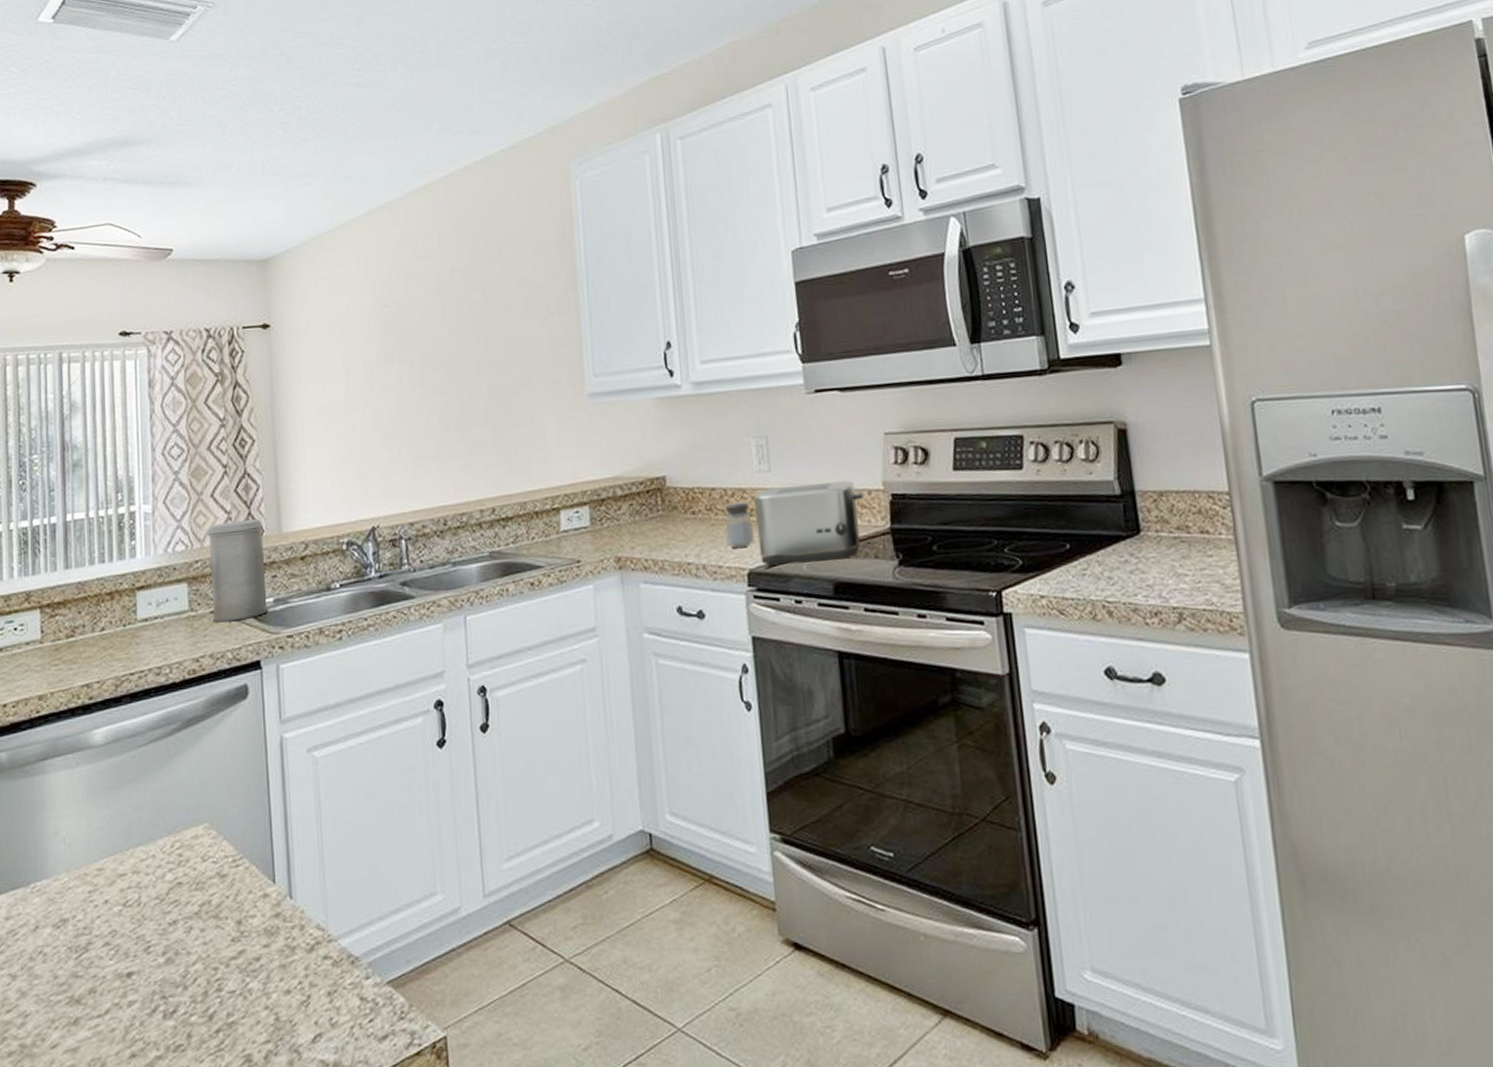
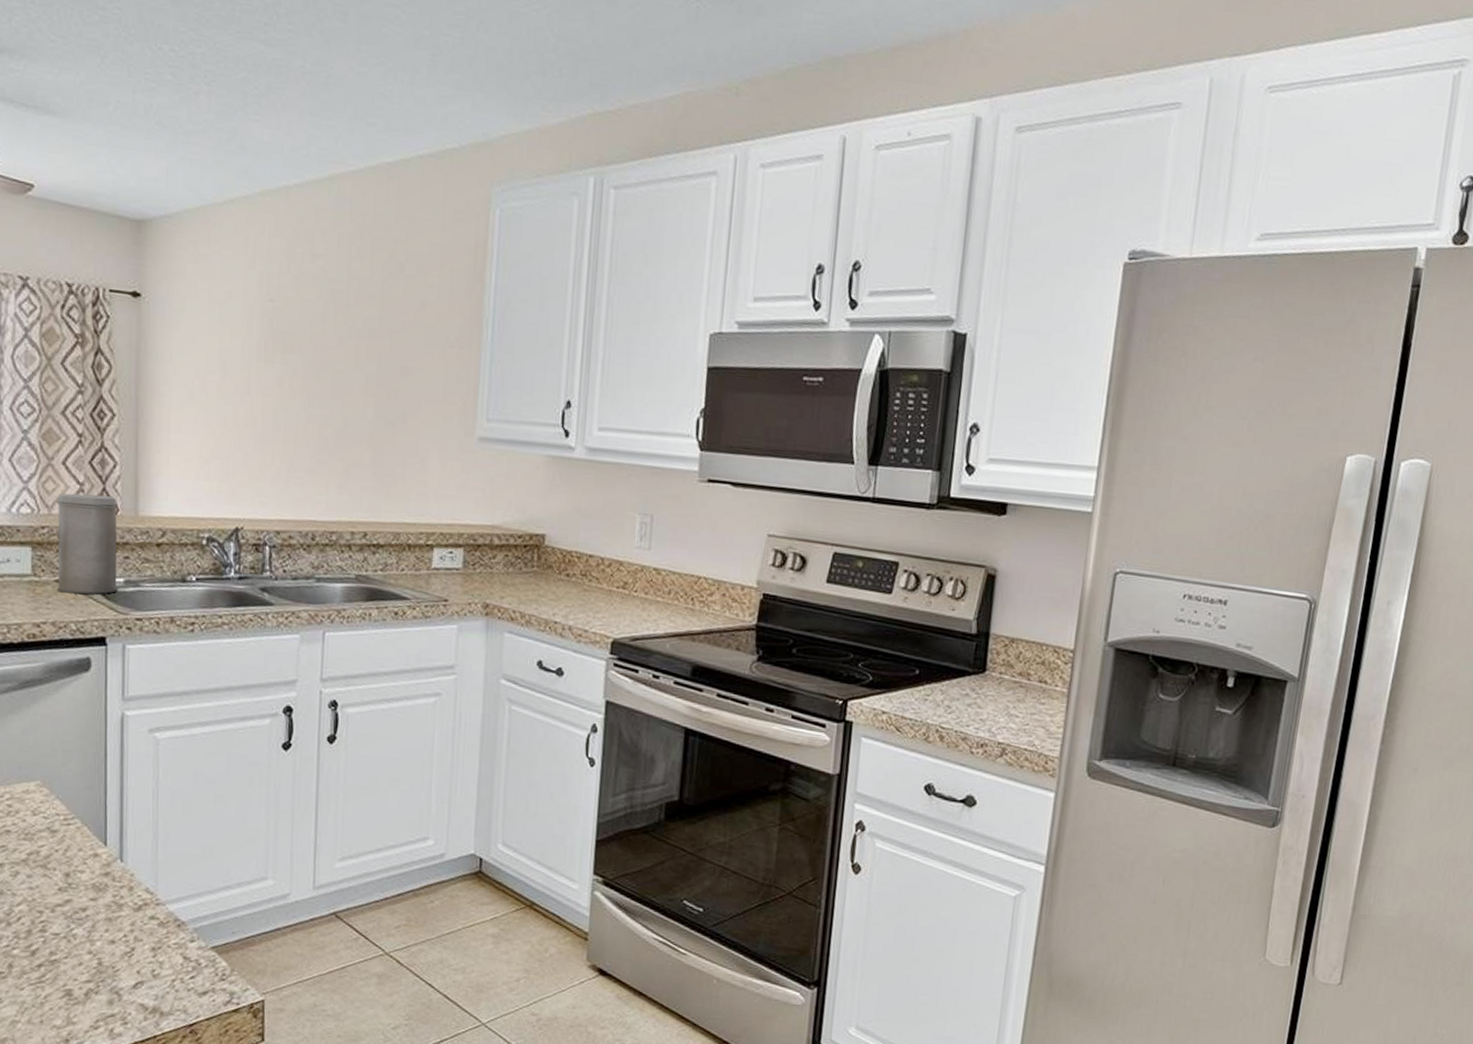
salt shaker: present [725,502,755,548] -> none [595,572,625,617]
toaster: present [754,481,864,566] -> none [626,565,736,646]

